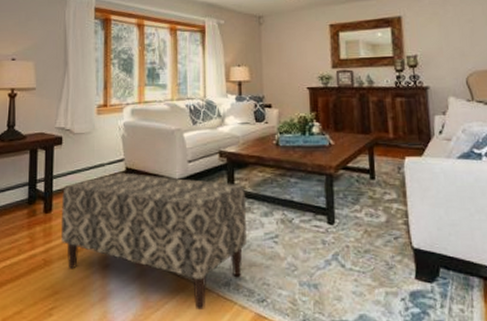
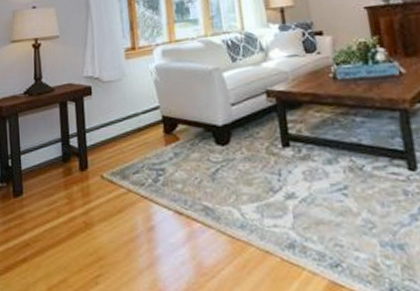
bench: present [61,172,247,310] -> none [97,121,310,277]

